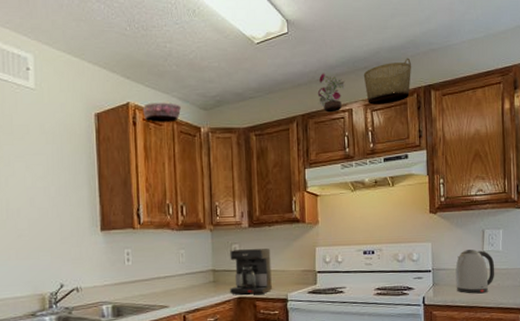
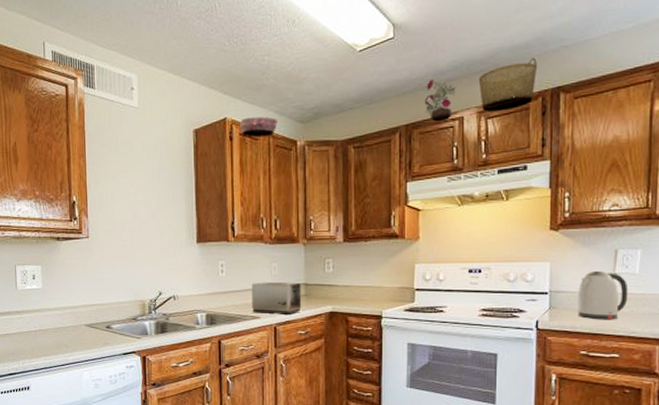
toaster: none [159,269,210,303] -> present [251,281,302,315]
coffee maker: present [230,248,273,295] -> none [322,263,367,311]

